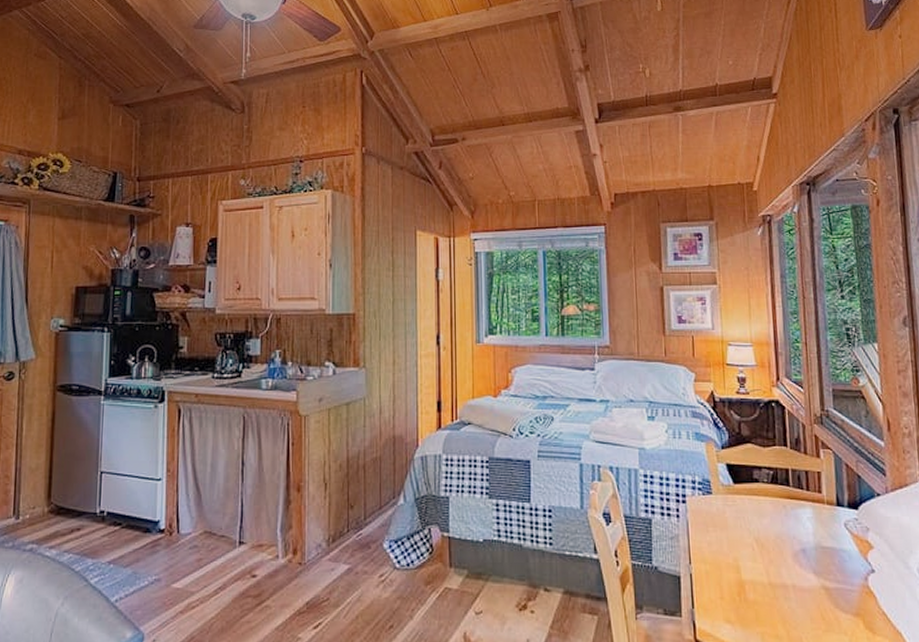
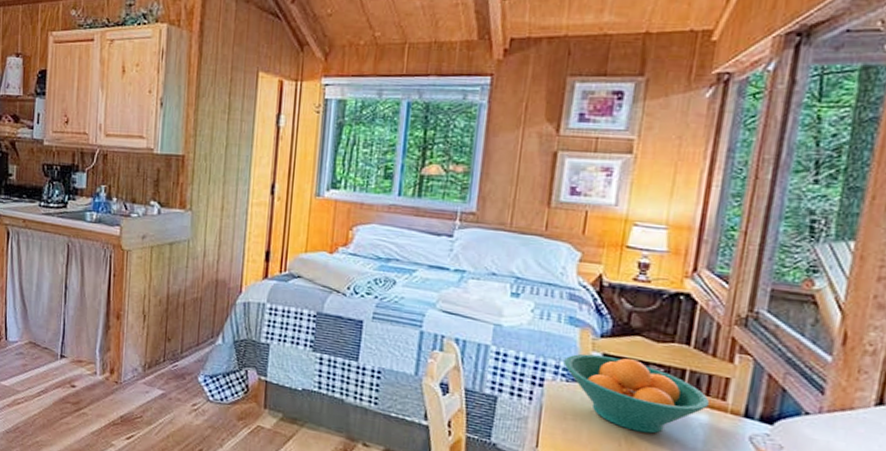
fruit bowl: none [698,465,811,534] -> present [563,353,711,434]

